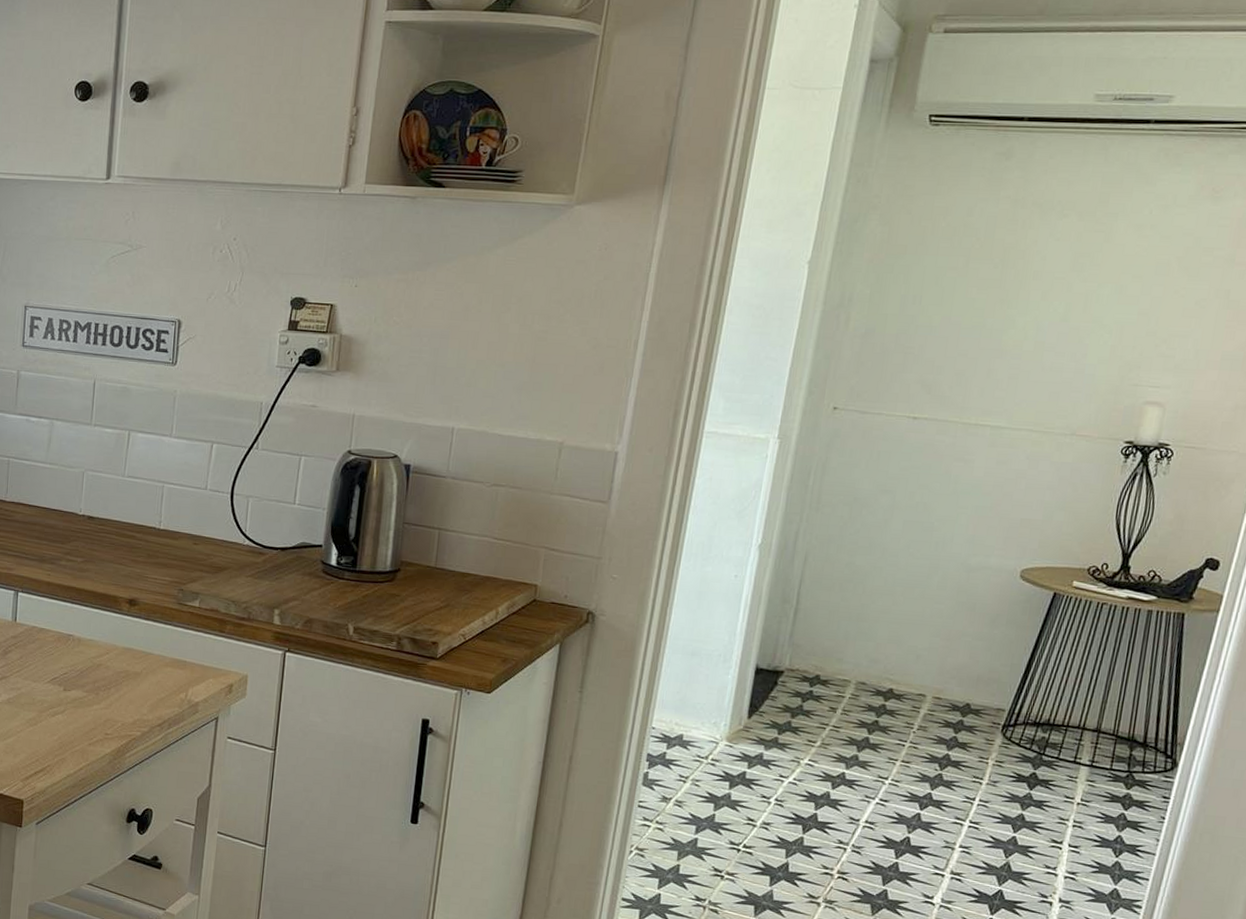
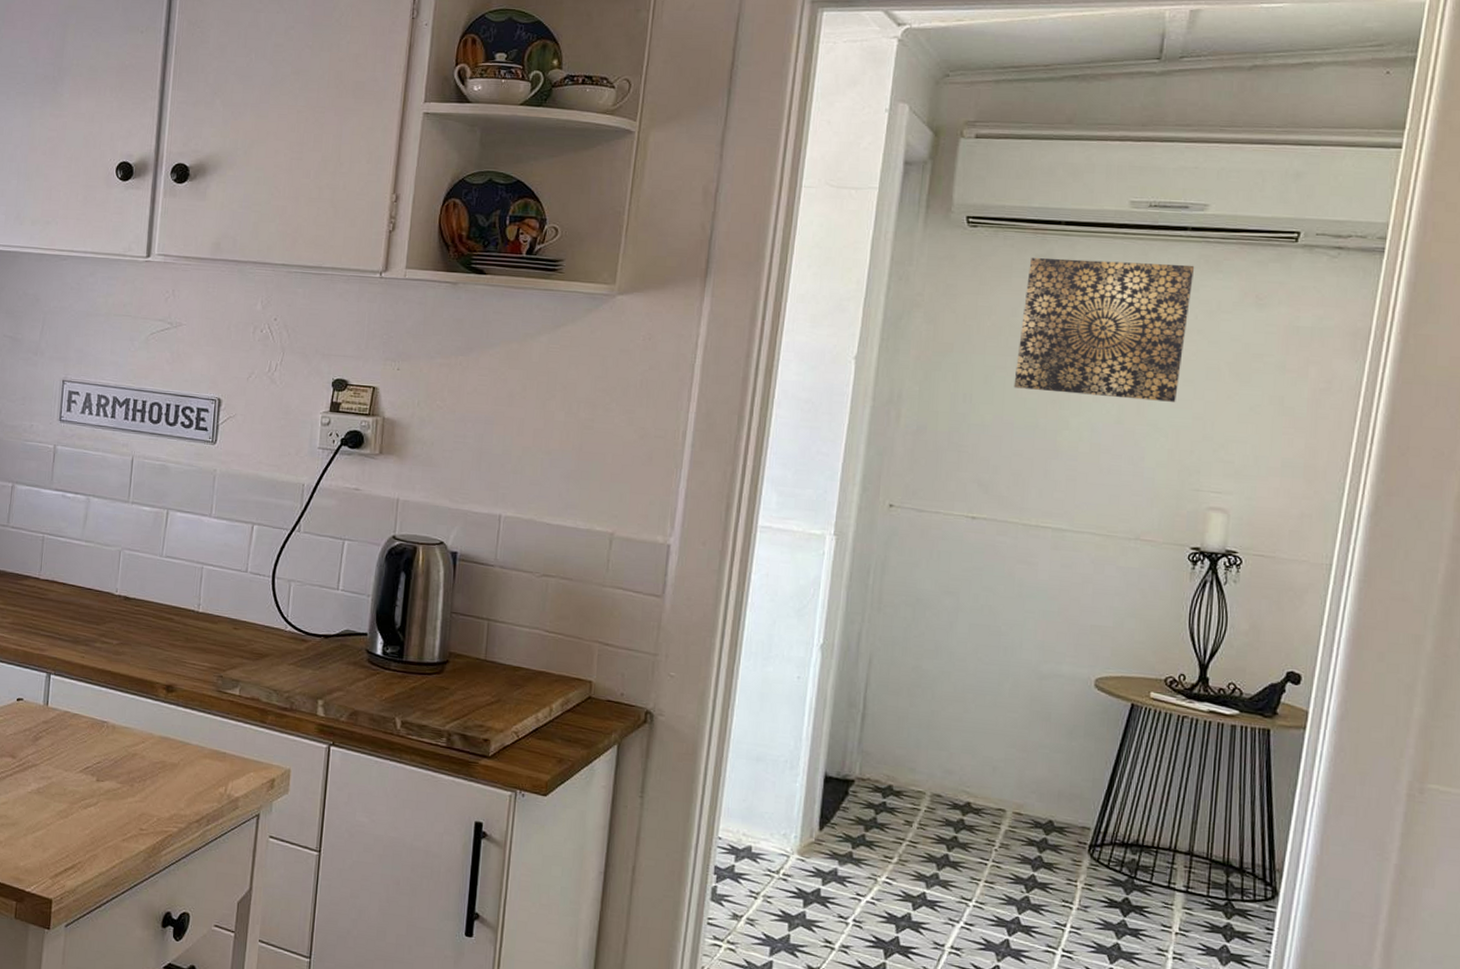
wall art: none [963,155,1154,298] -> present [1013,258,1195,402]

